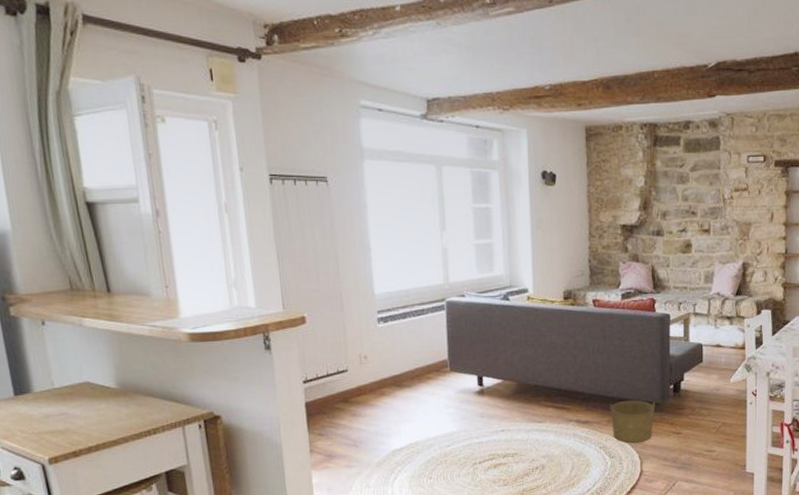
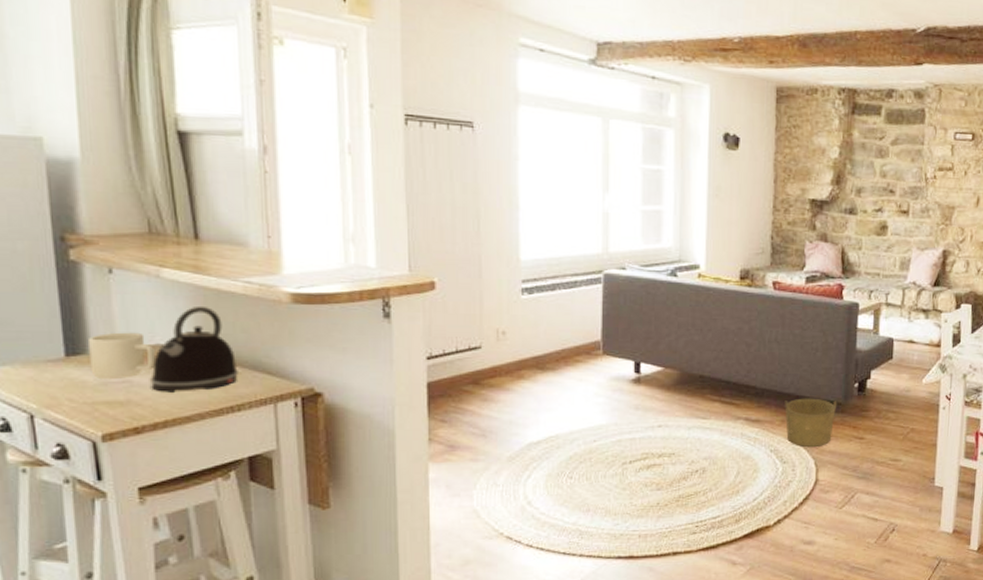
mug: none [31,373,85,414] -> present [89,332,157,380]
kettle: none [82,347,152,421] -> present [151,305,238,392]

